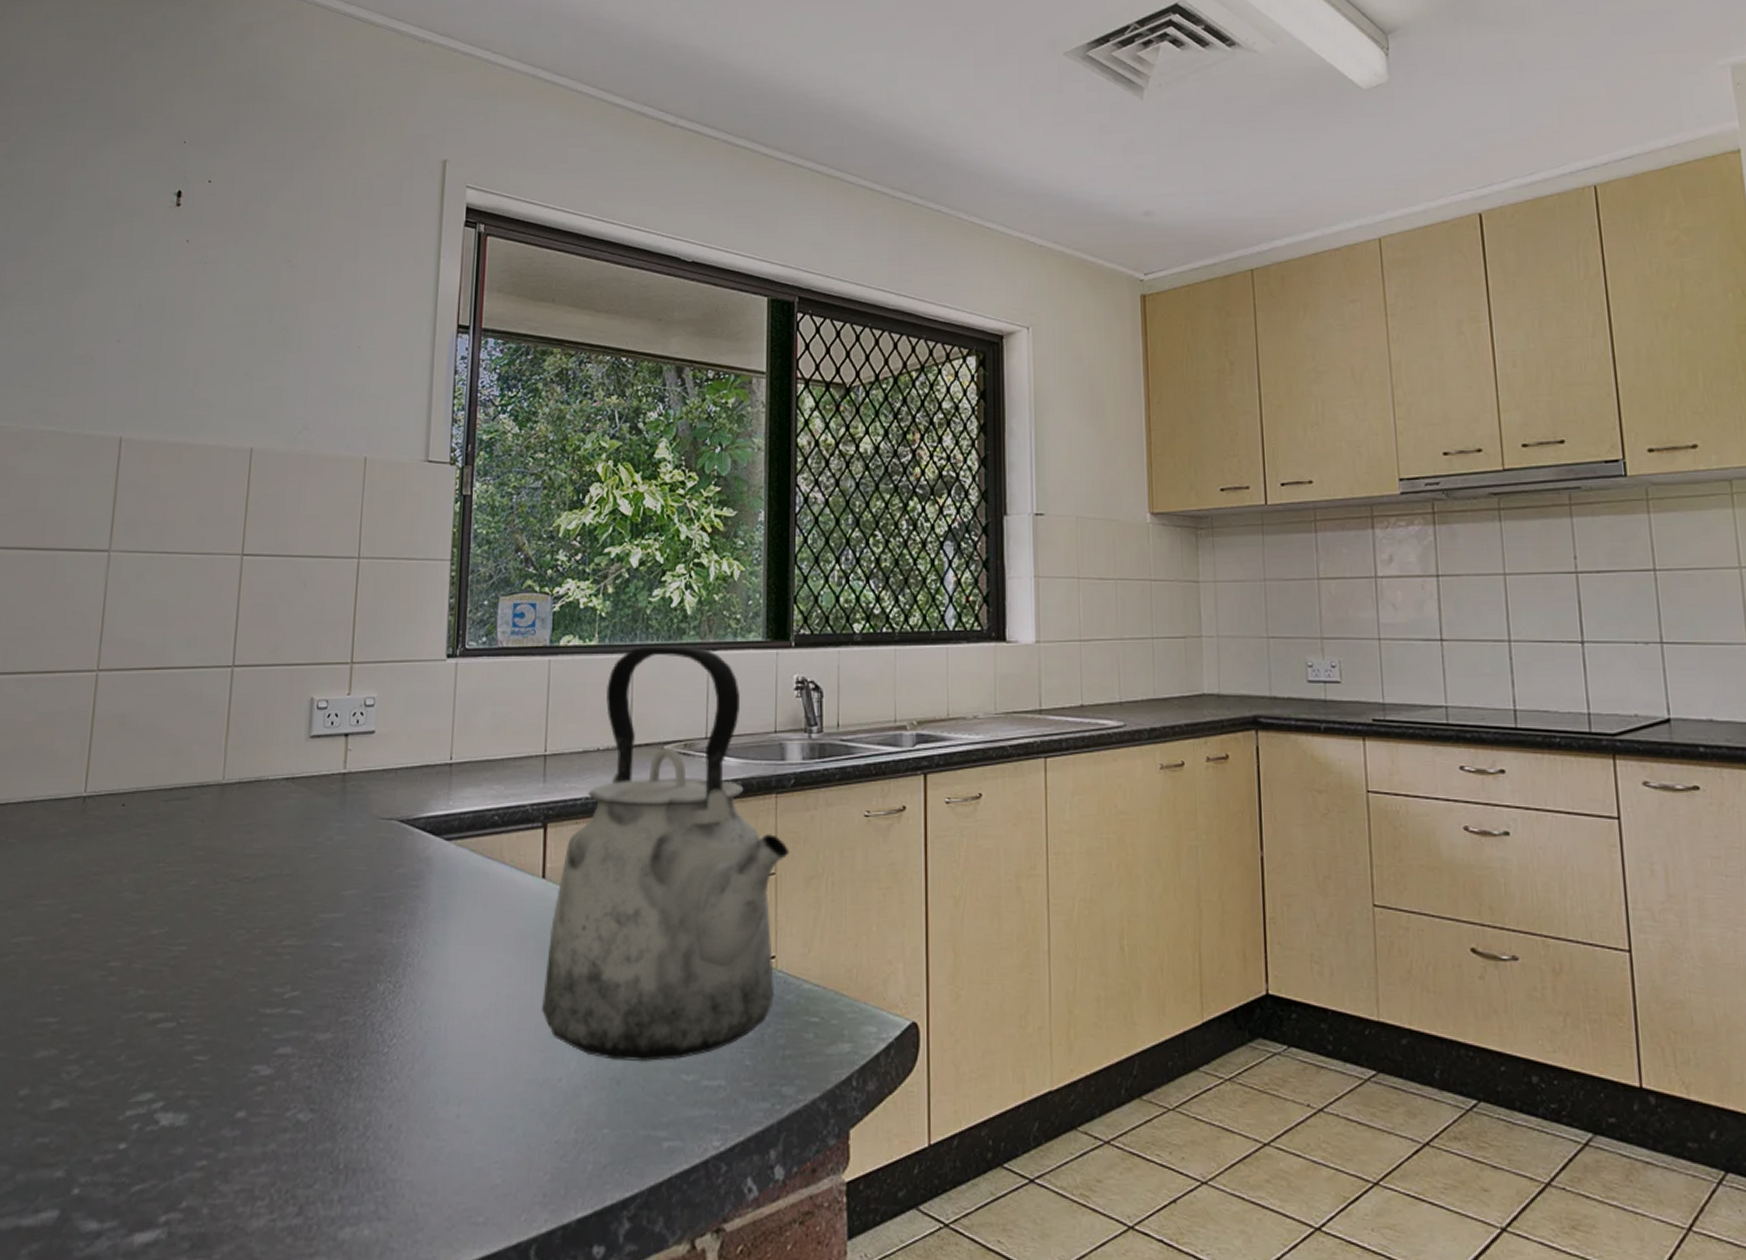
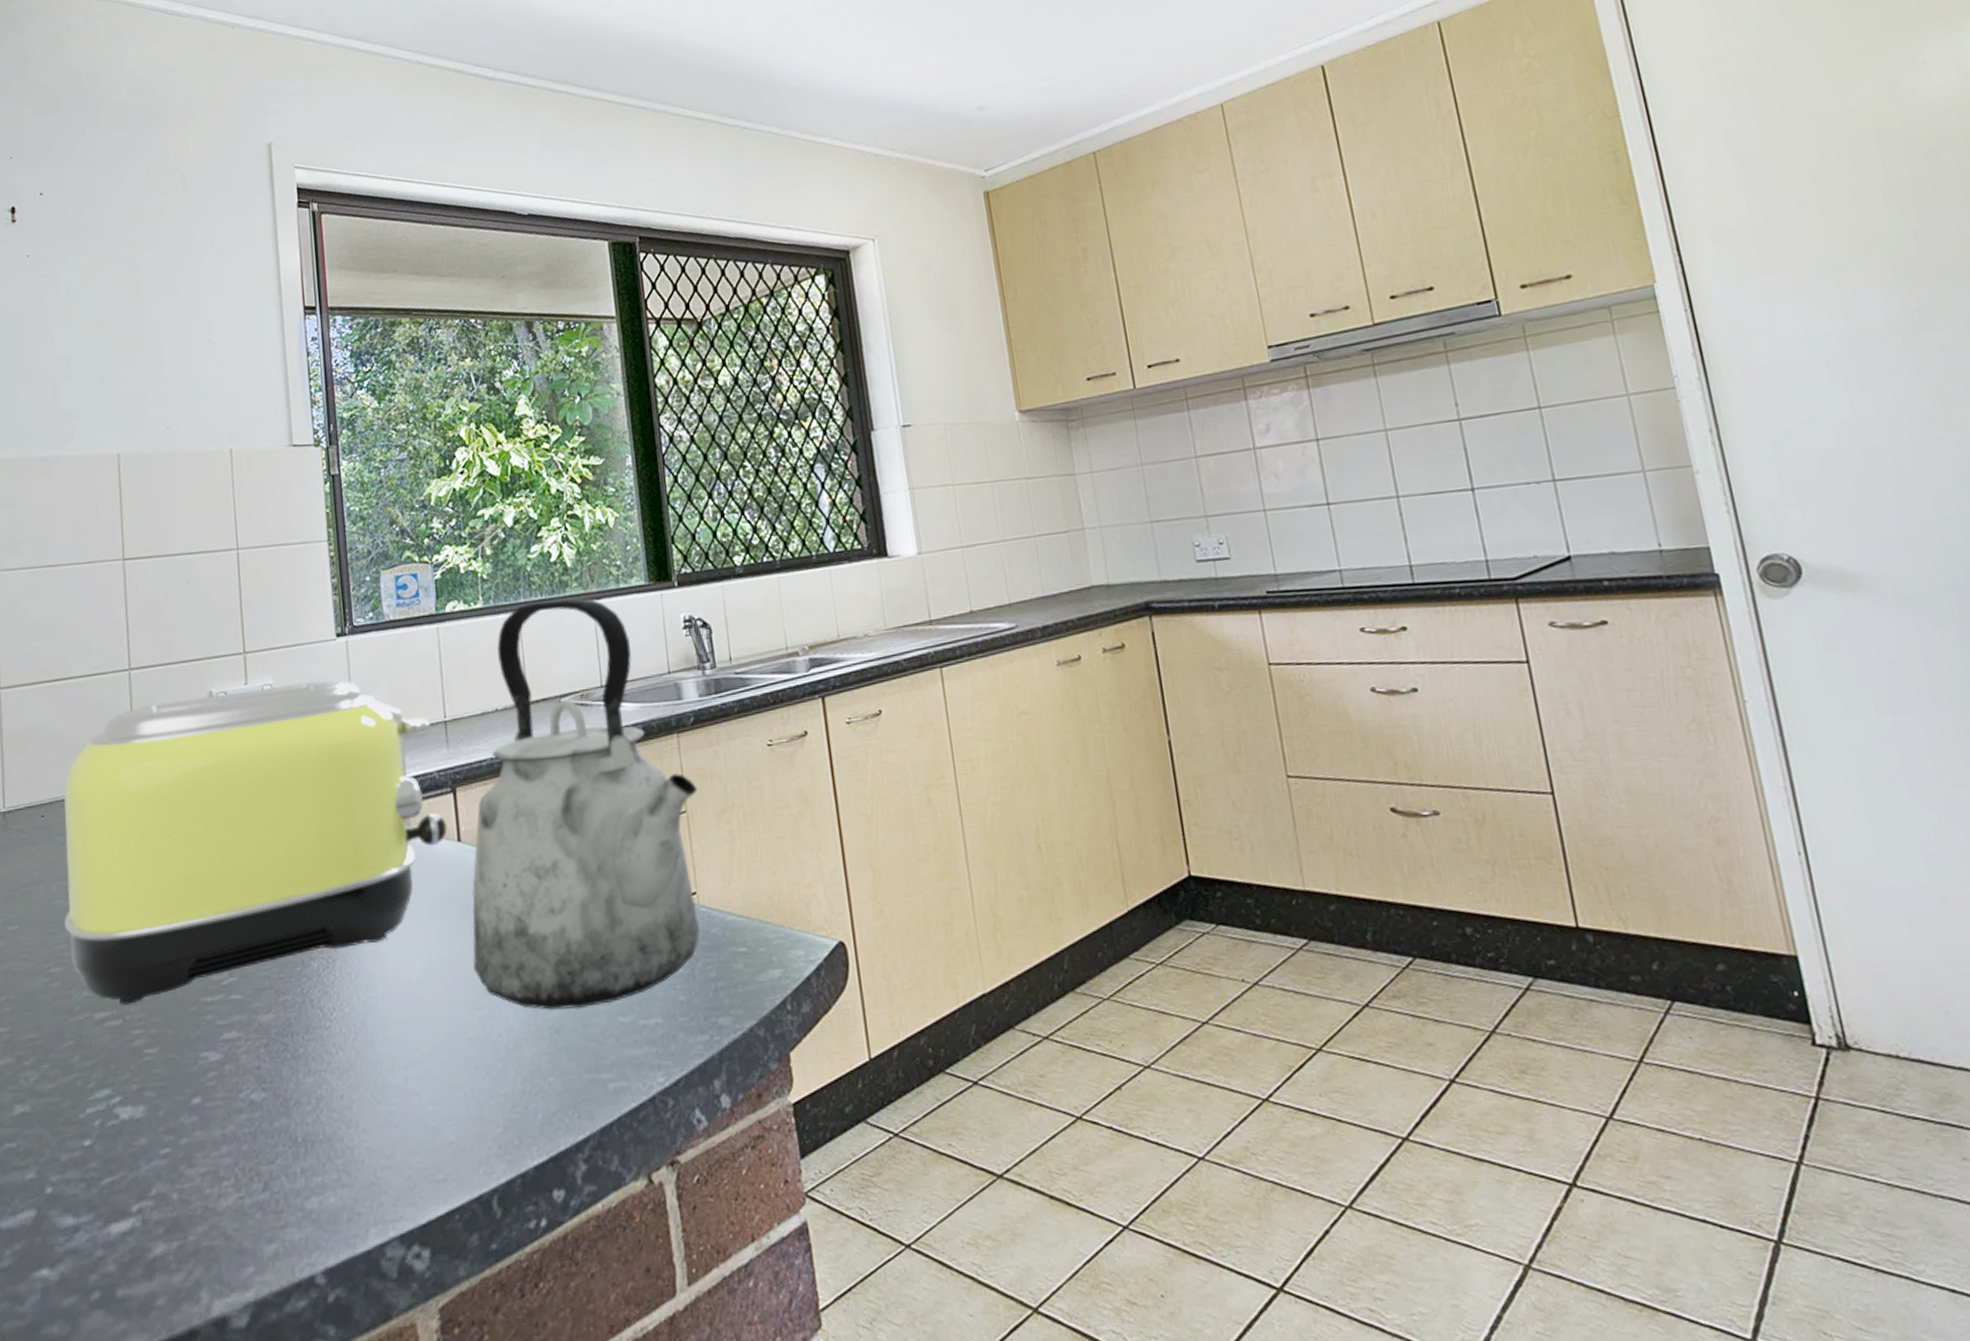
toaster: none [130,700,534,1007] -> present [63,680,448,1005]

